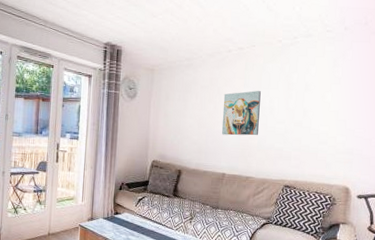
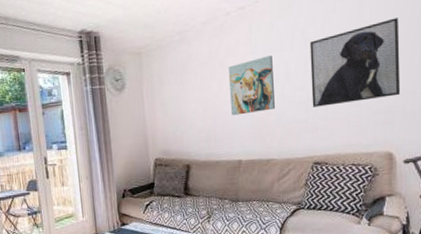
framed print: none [288,78,363,141] -> present [309,17,401,108]

